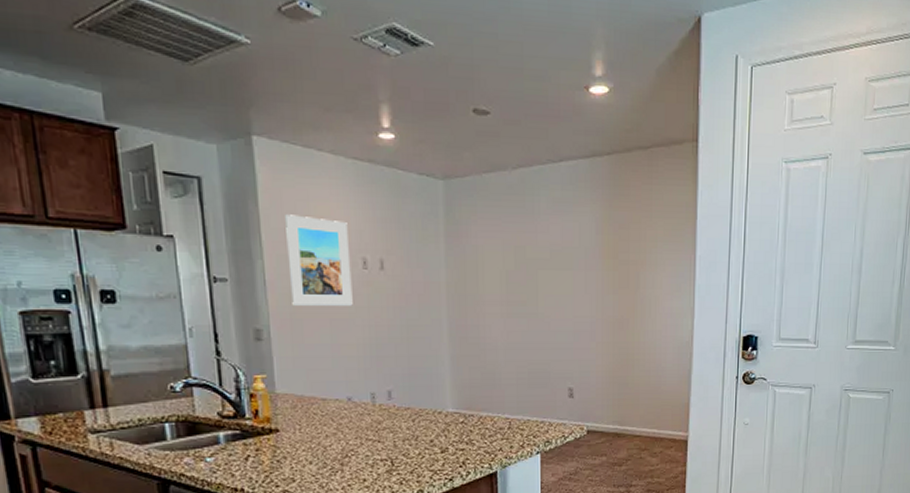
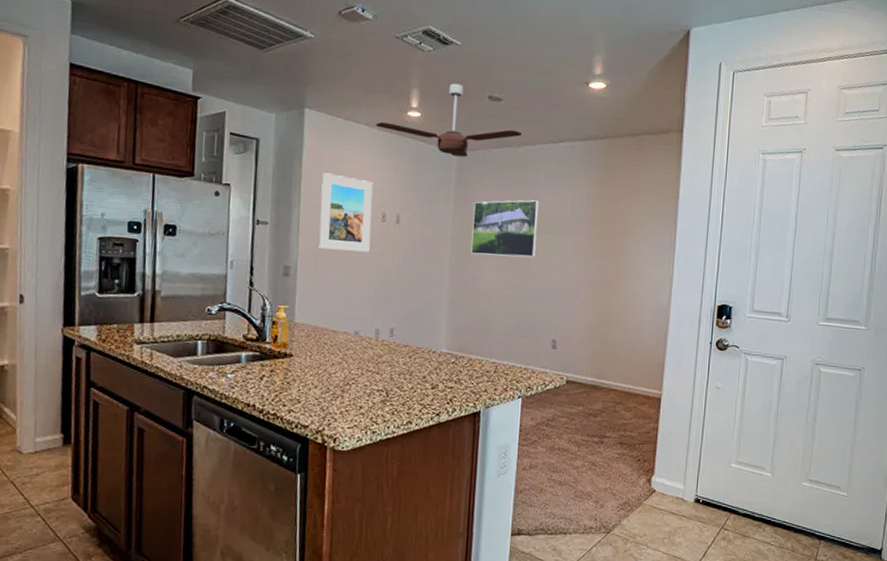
ceiling fan: none [341,95,517,186] -> present [375,83,523,157]
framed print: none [468,232,543,300] -> present [471,200,539,258]

